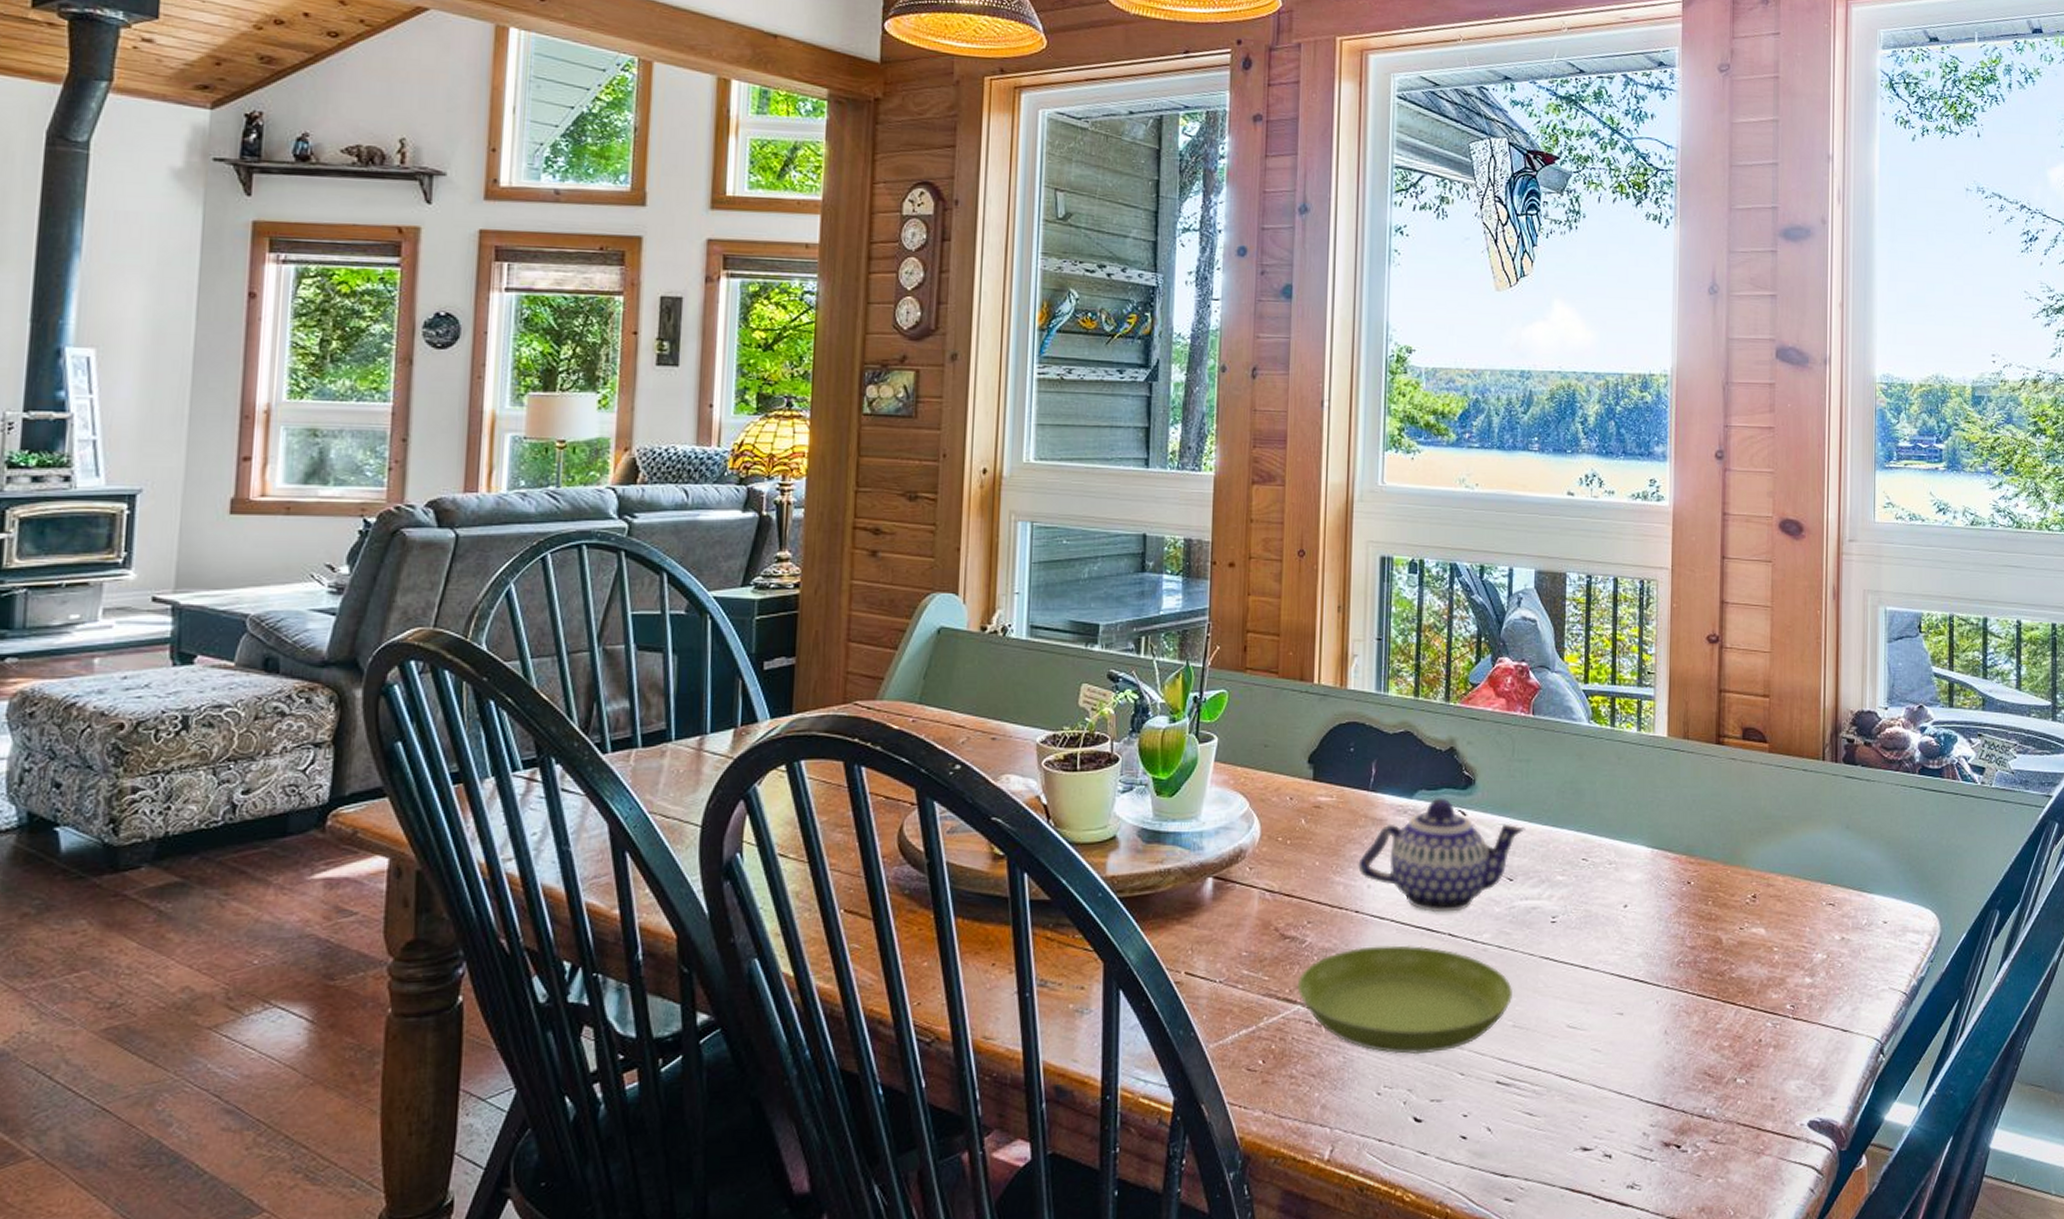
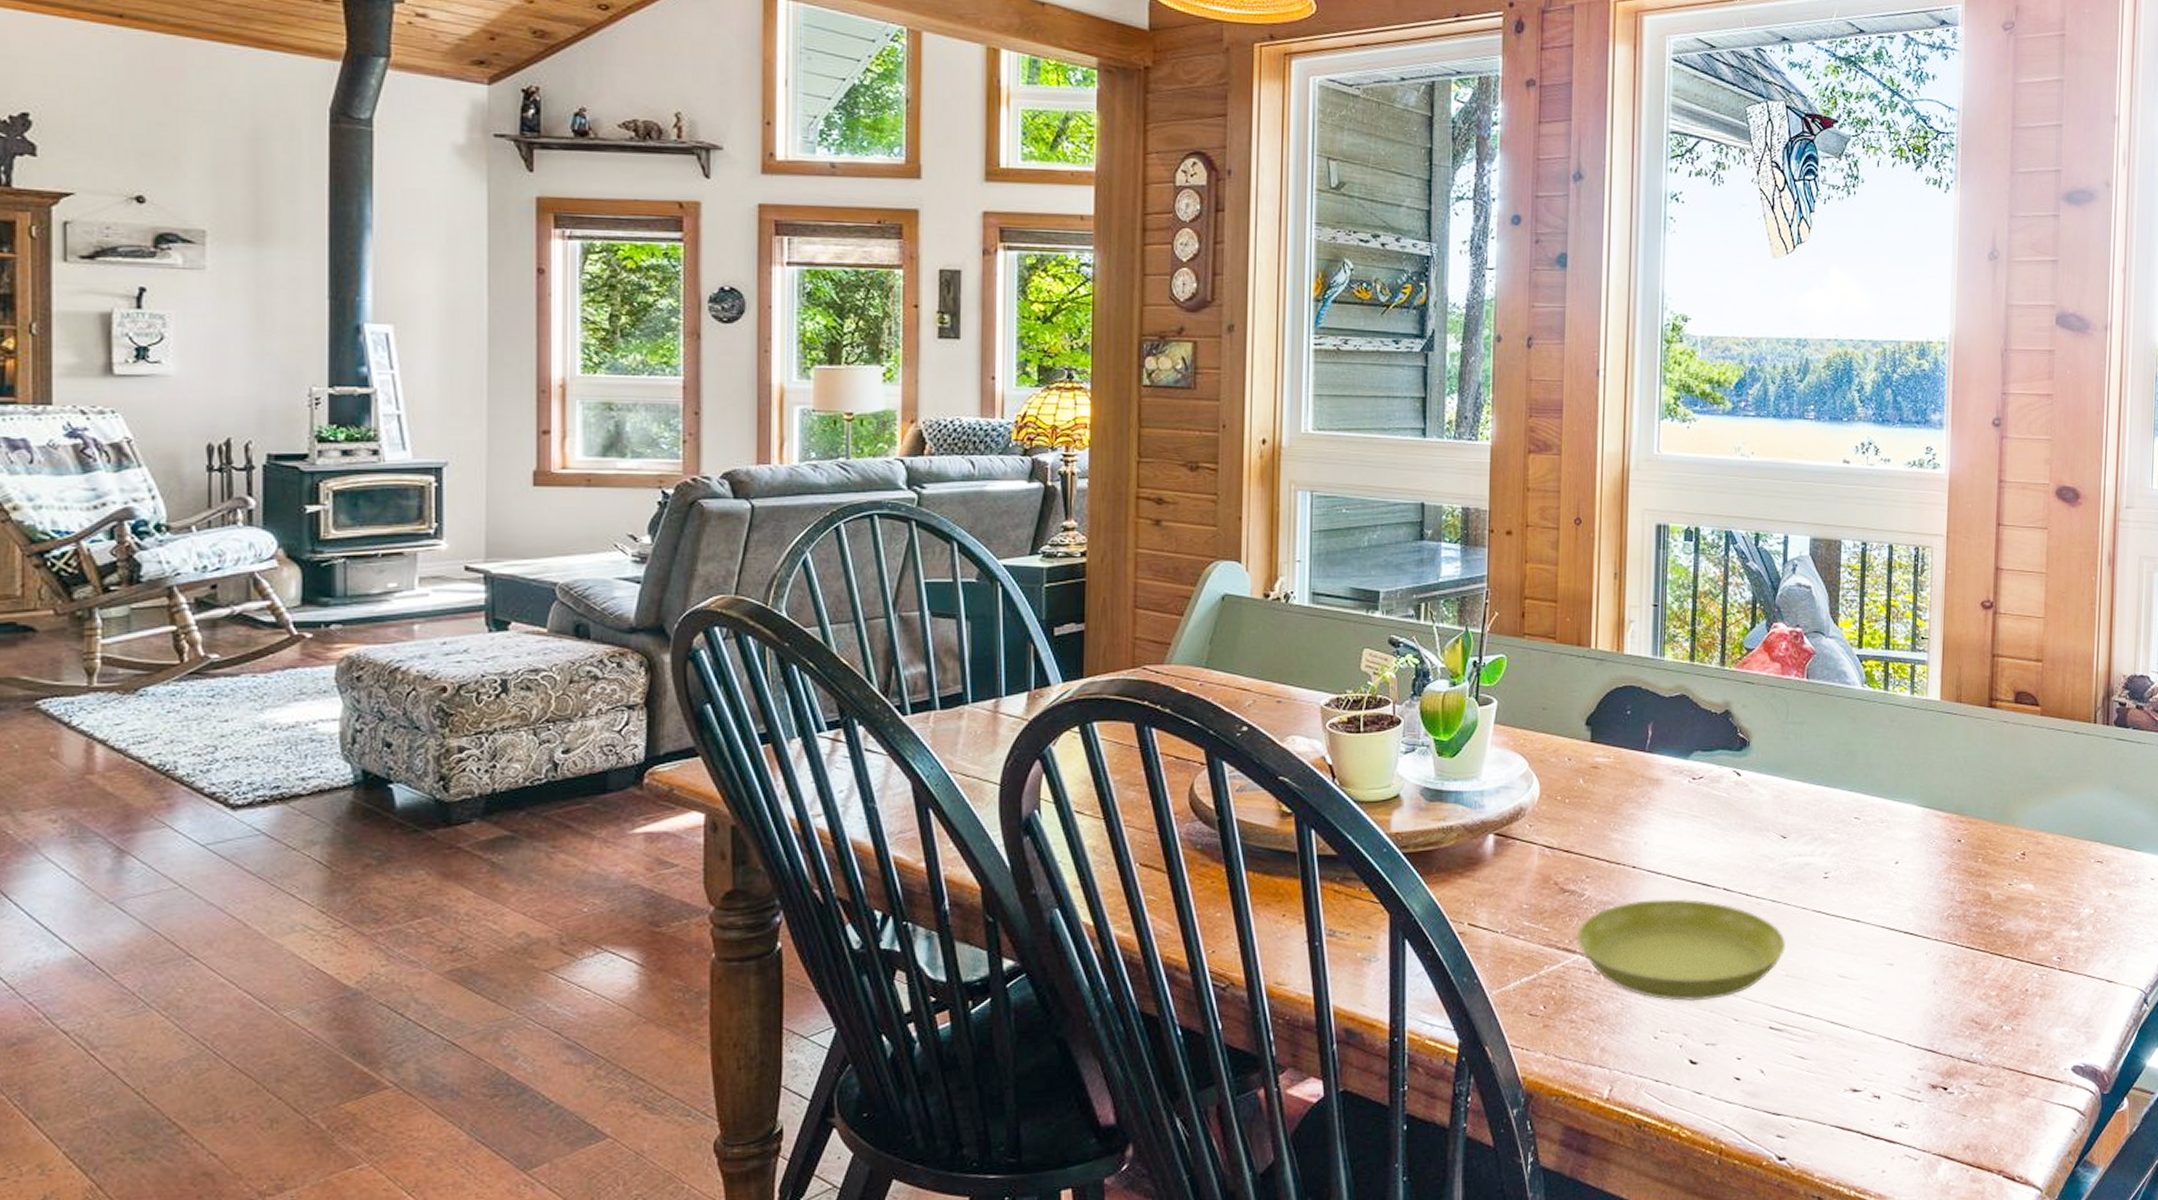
teapot: present [1358,799,1526,913] -> none [1635,760,1799,868]

